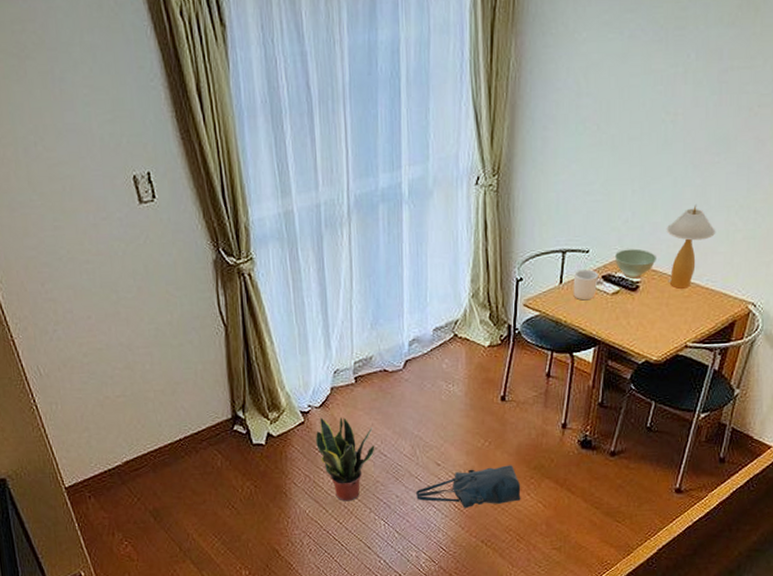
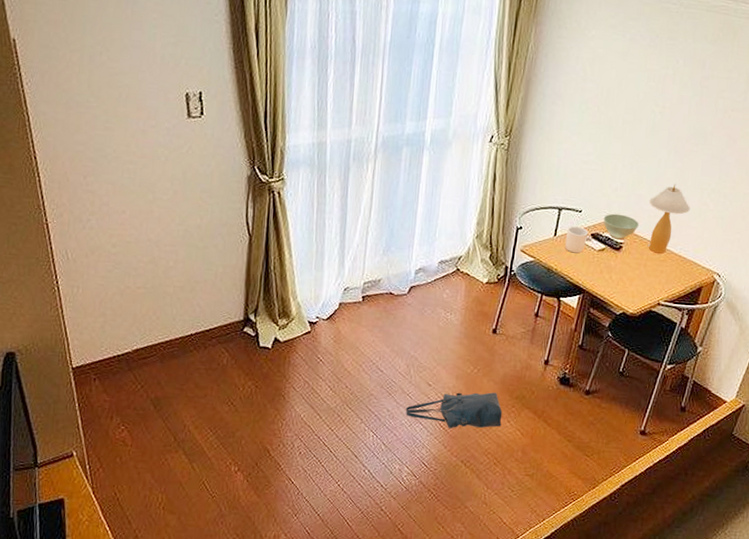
potted plant: present [316,417,375,502] -> none [319,329,374,410]

